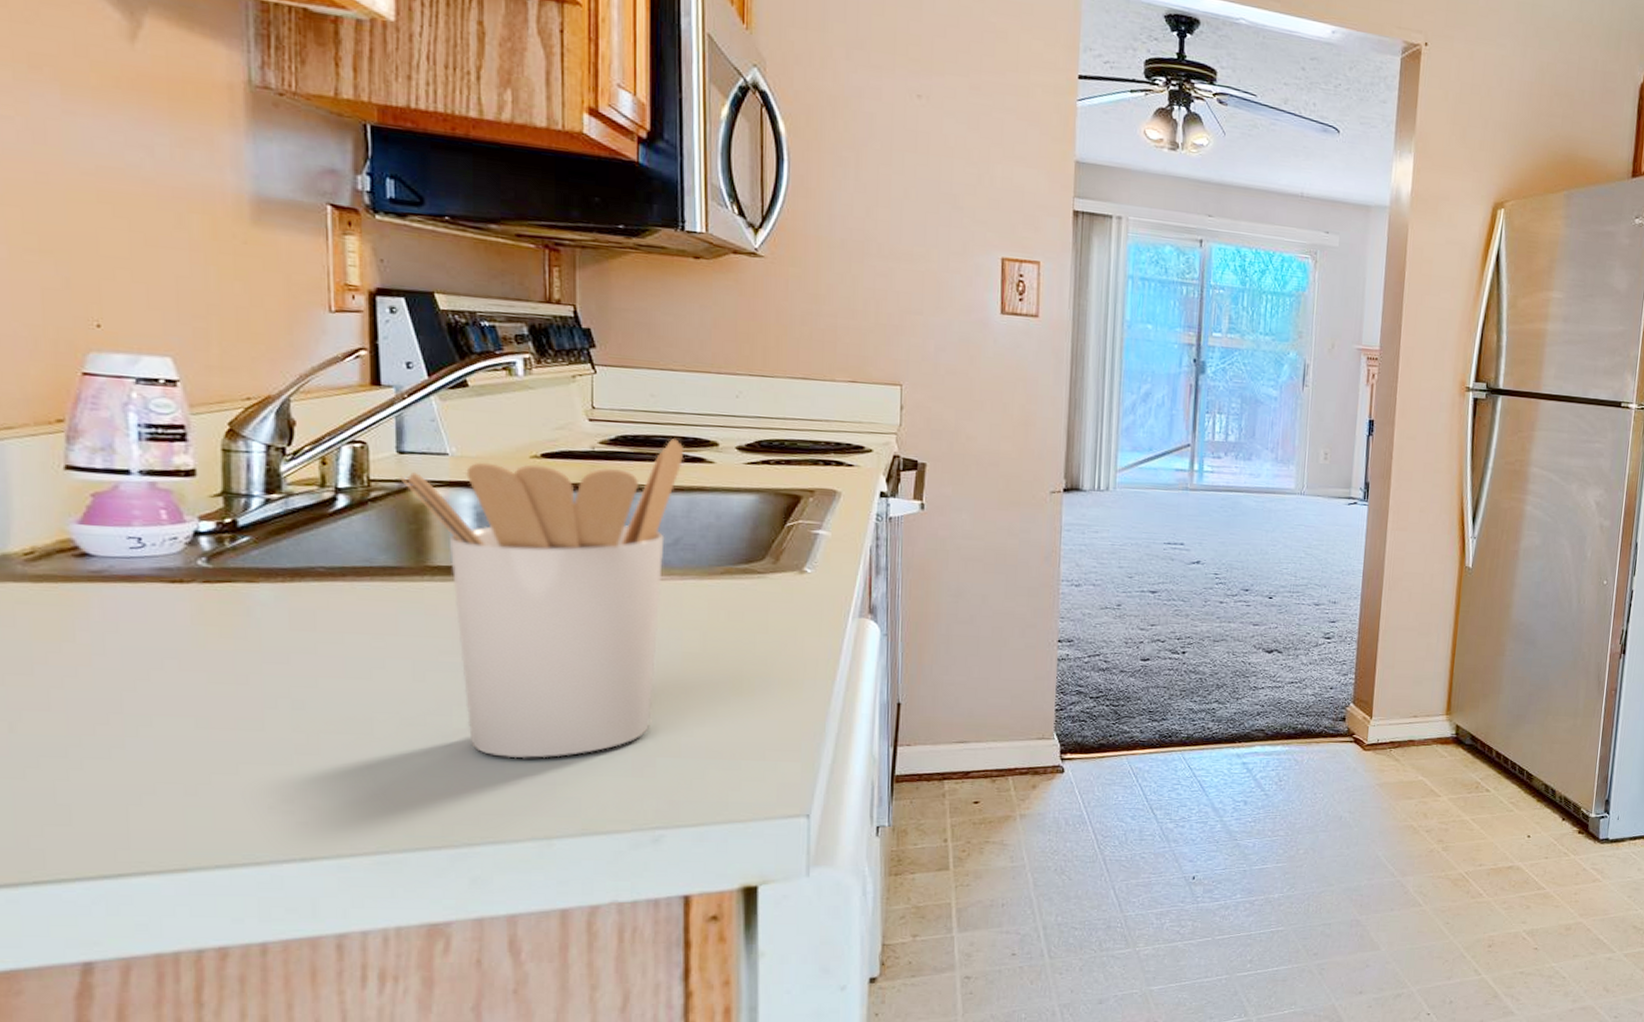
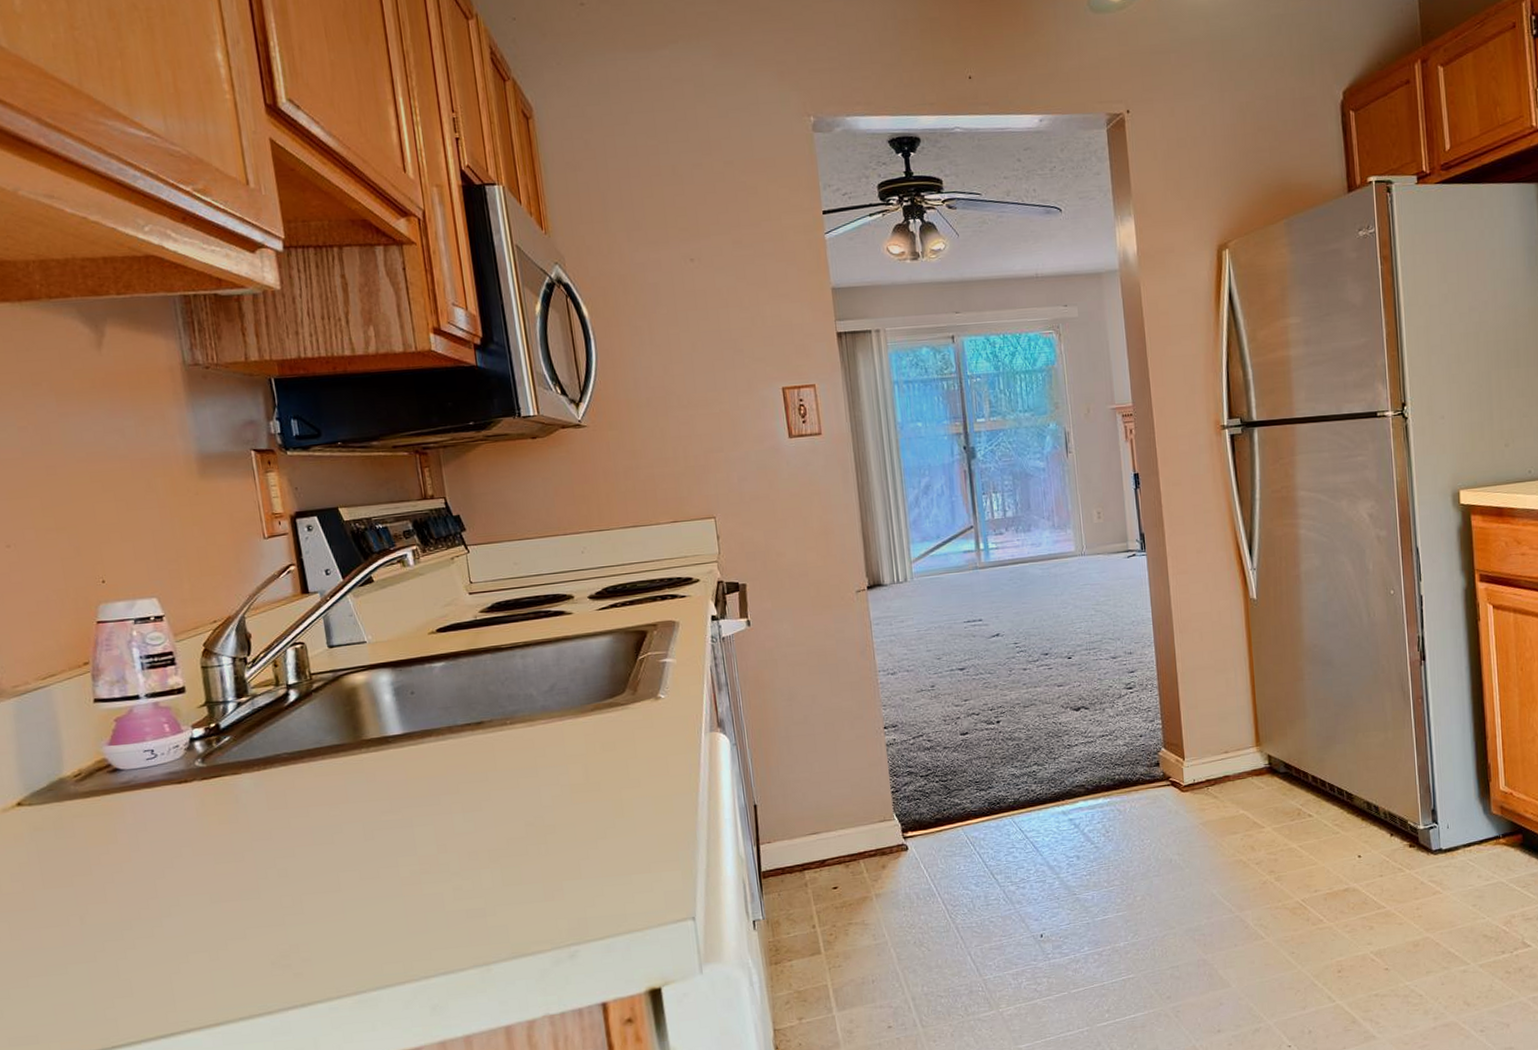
utensil holder: present [398,439,685,759] -> none [332,598,554,898]

